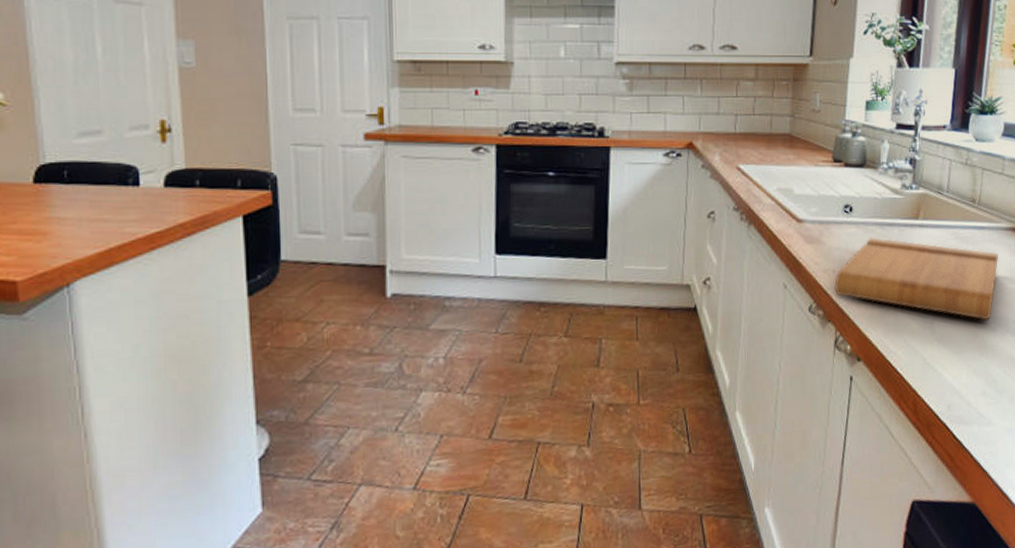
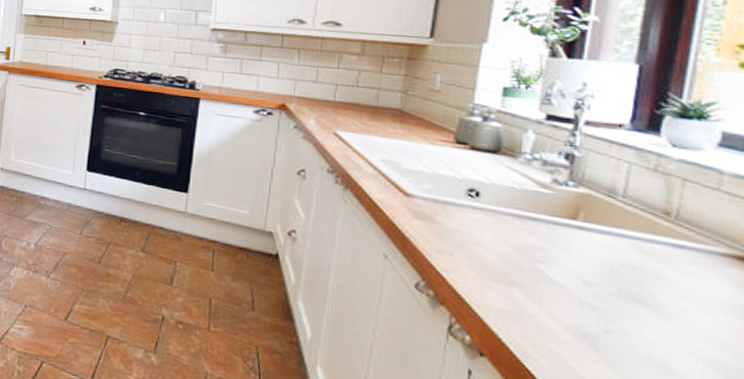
cutting board: present [834,237,998,320] -> none [451,227,710,358]

